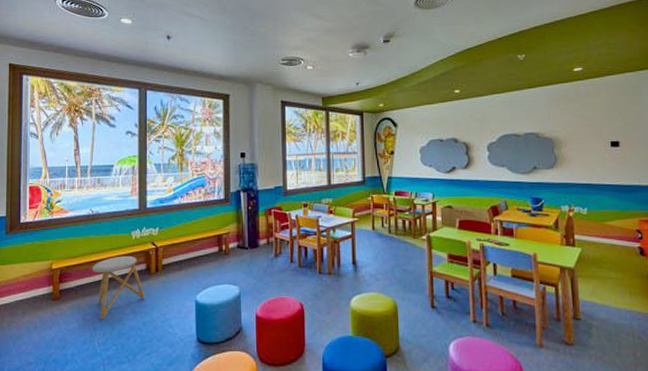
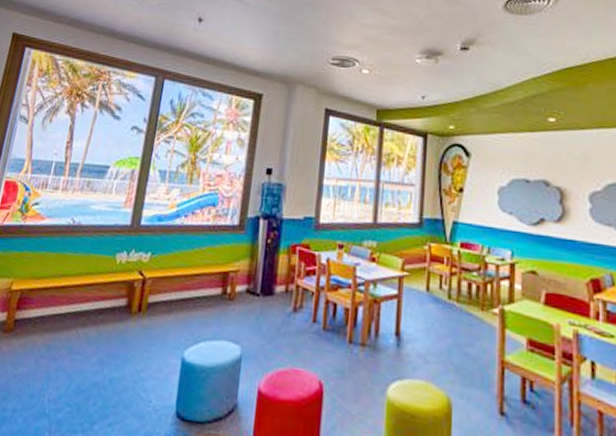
stool: present [91,255,144,320] -> none [56,283,119,367]

